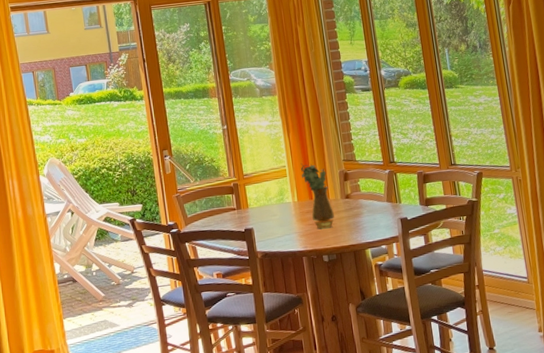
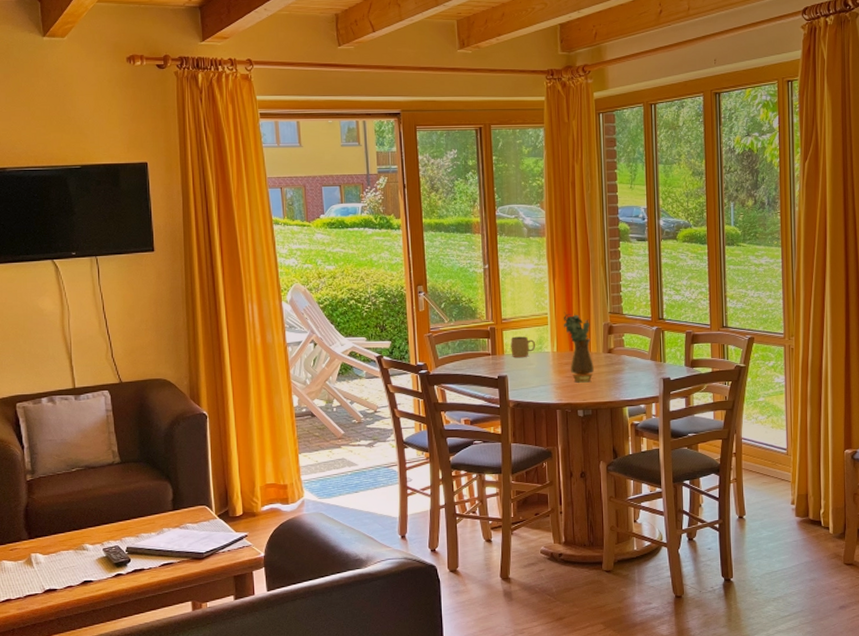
mug: none [253,189,278,210] -> present [511,336,536,357]

